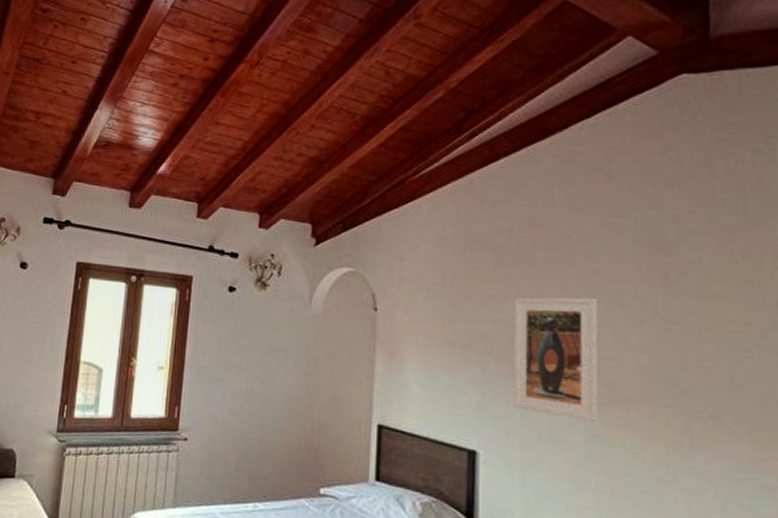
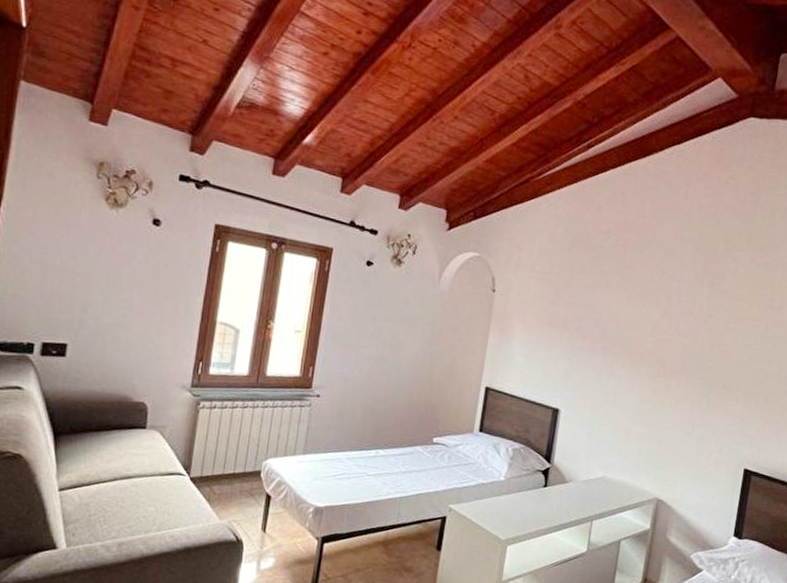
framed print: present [512,297,599,421] -> none [590,289,663,388]

